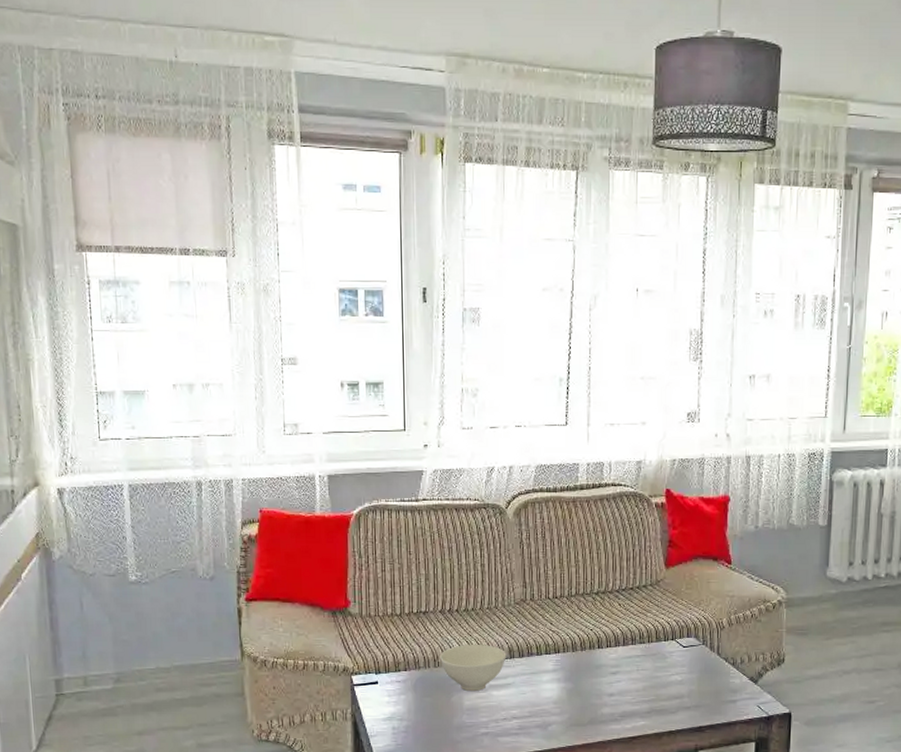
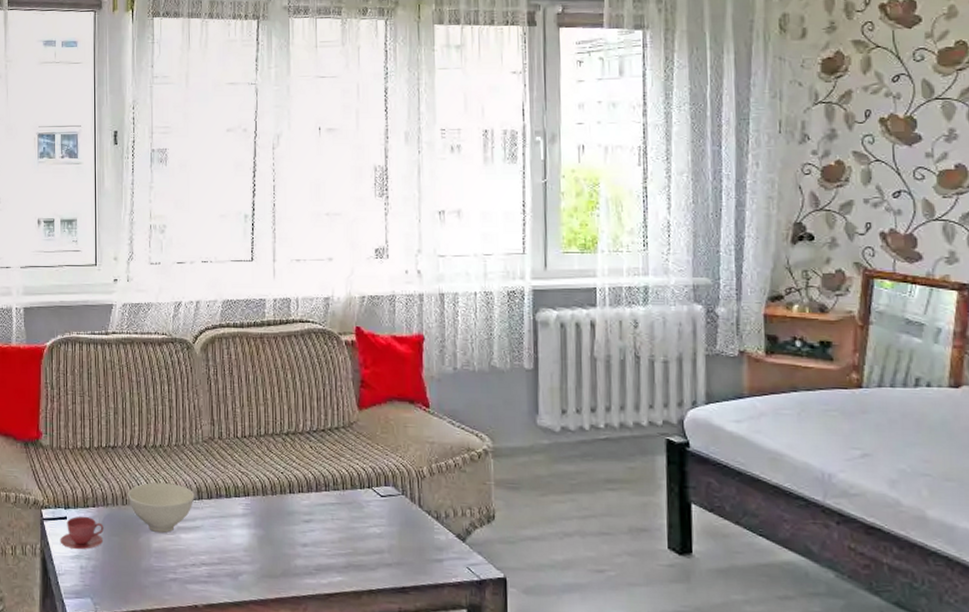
teacup: none [371,680,416,711] -> present [60,516,104,549]

